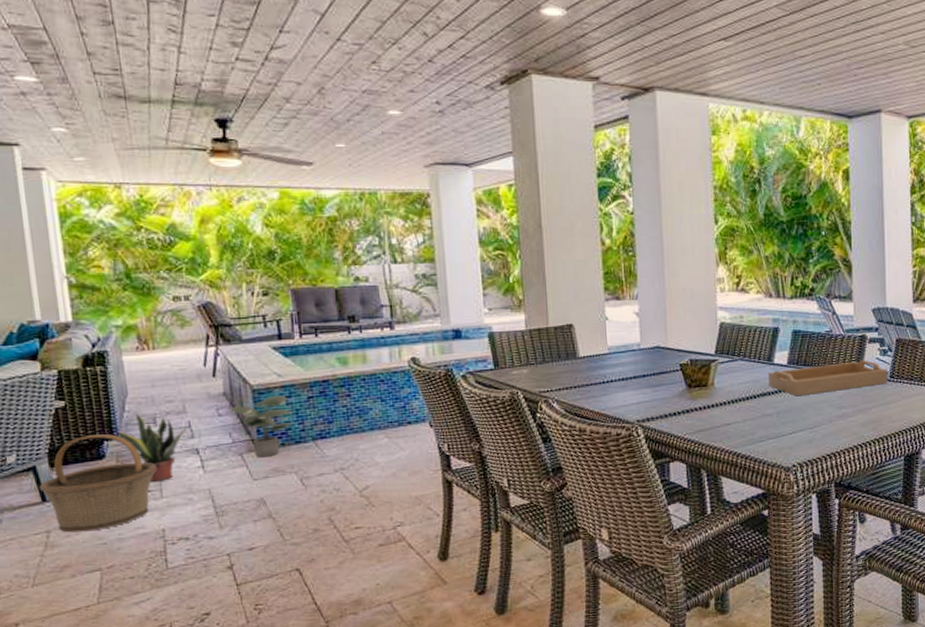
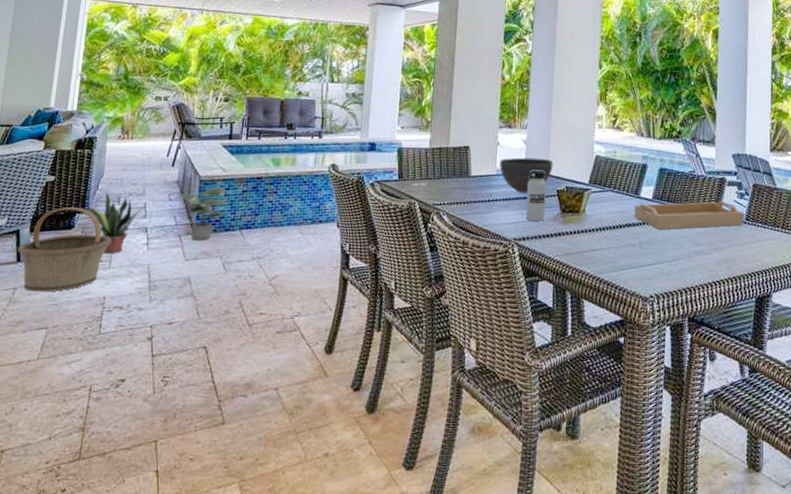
bowl: none [611,331,673,371] -> present [500,157,553,193]
water bottle: none [646,344,669,400] -> present [525,170,546,221]

